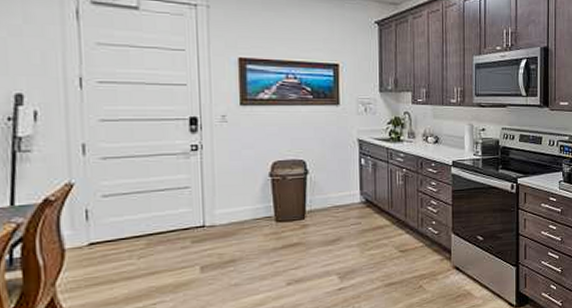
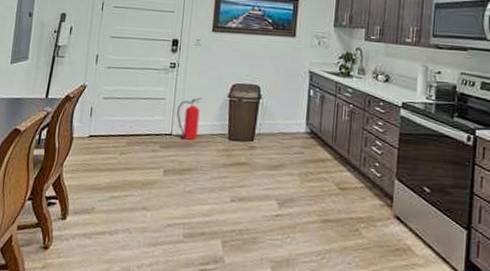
fire extinguisher: none [207,180,238,229] -> present [176,97,202,140]

